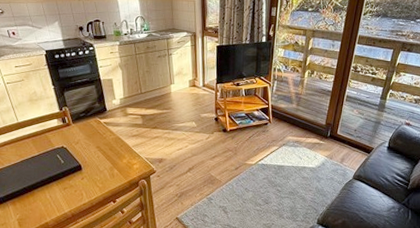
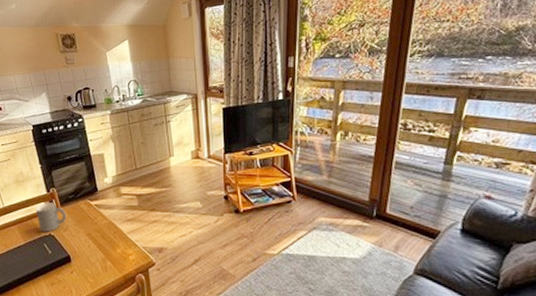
mug: none [49,119,78,145] -> present [35,202,67,233]

